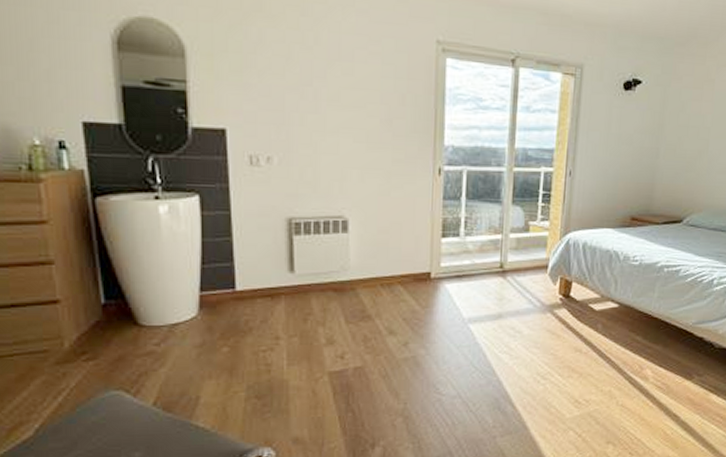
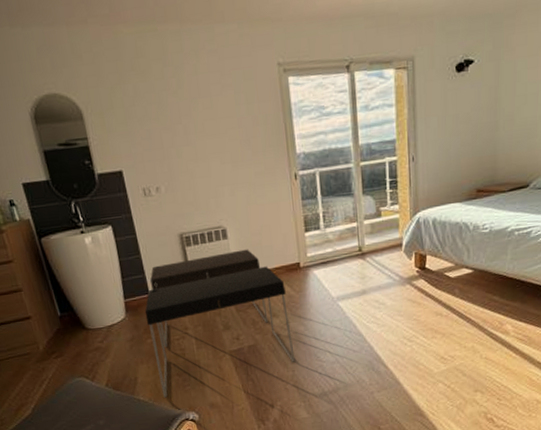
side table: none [225,248,410,427] -> present [145,249,296,398]

